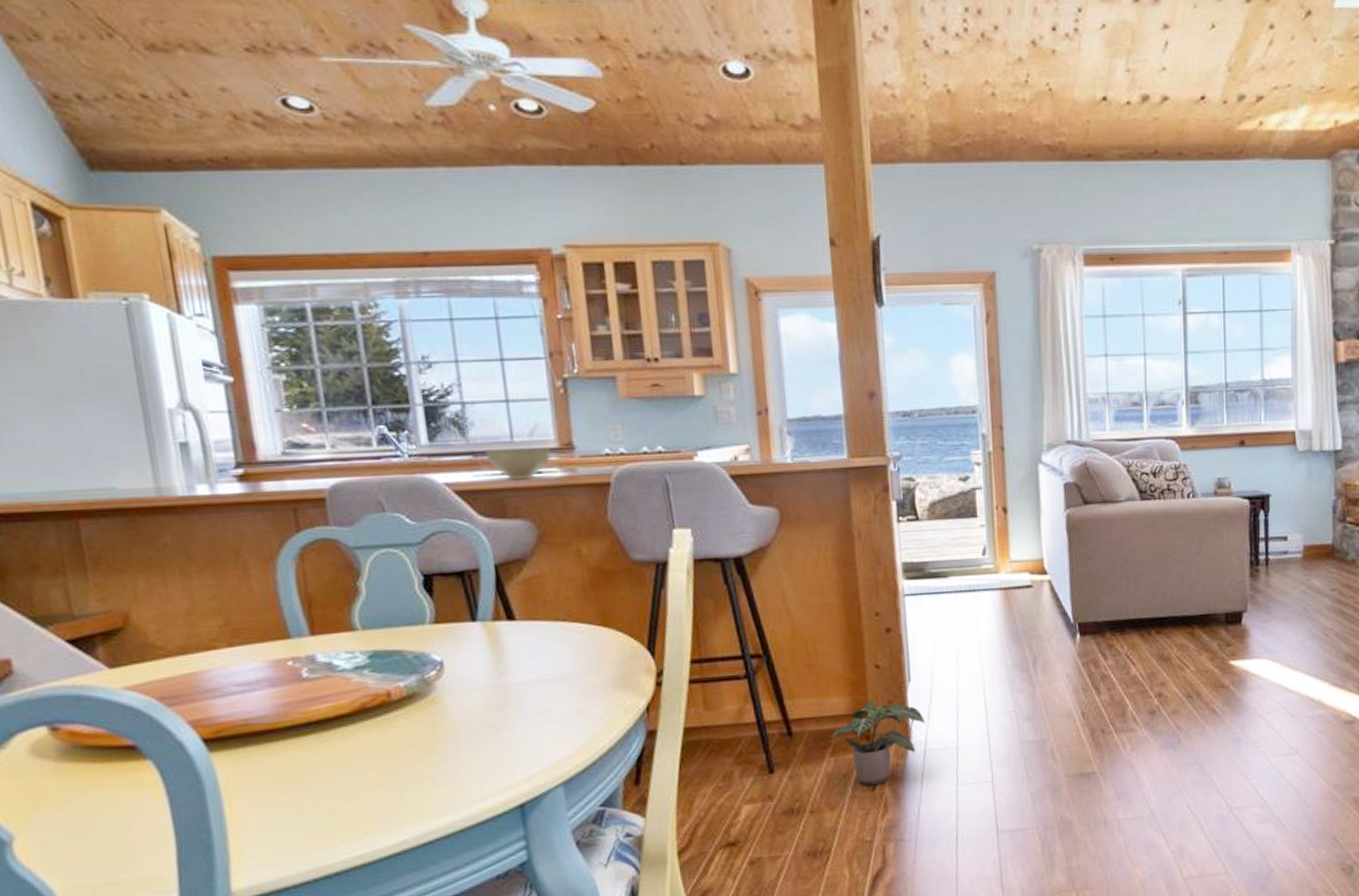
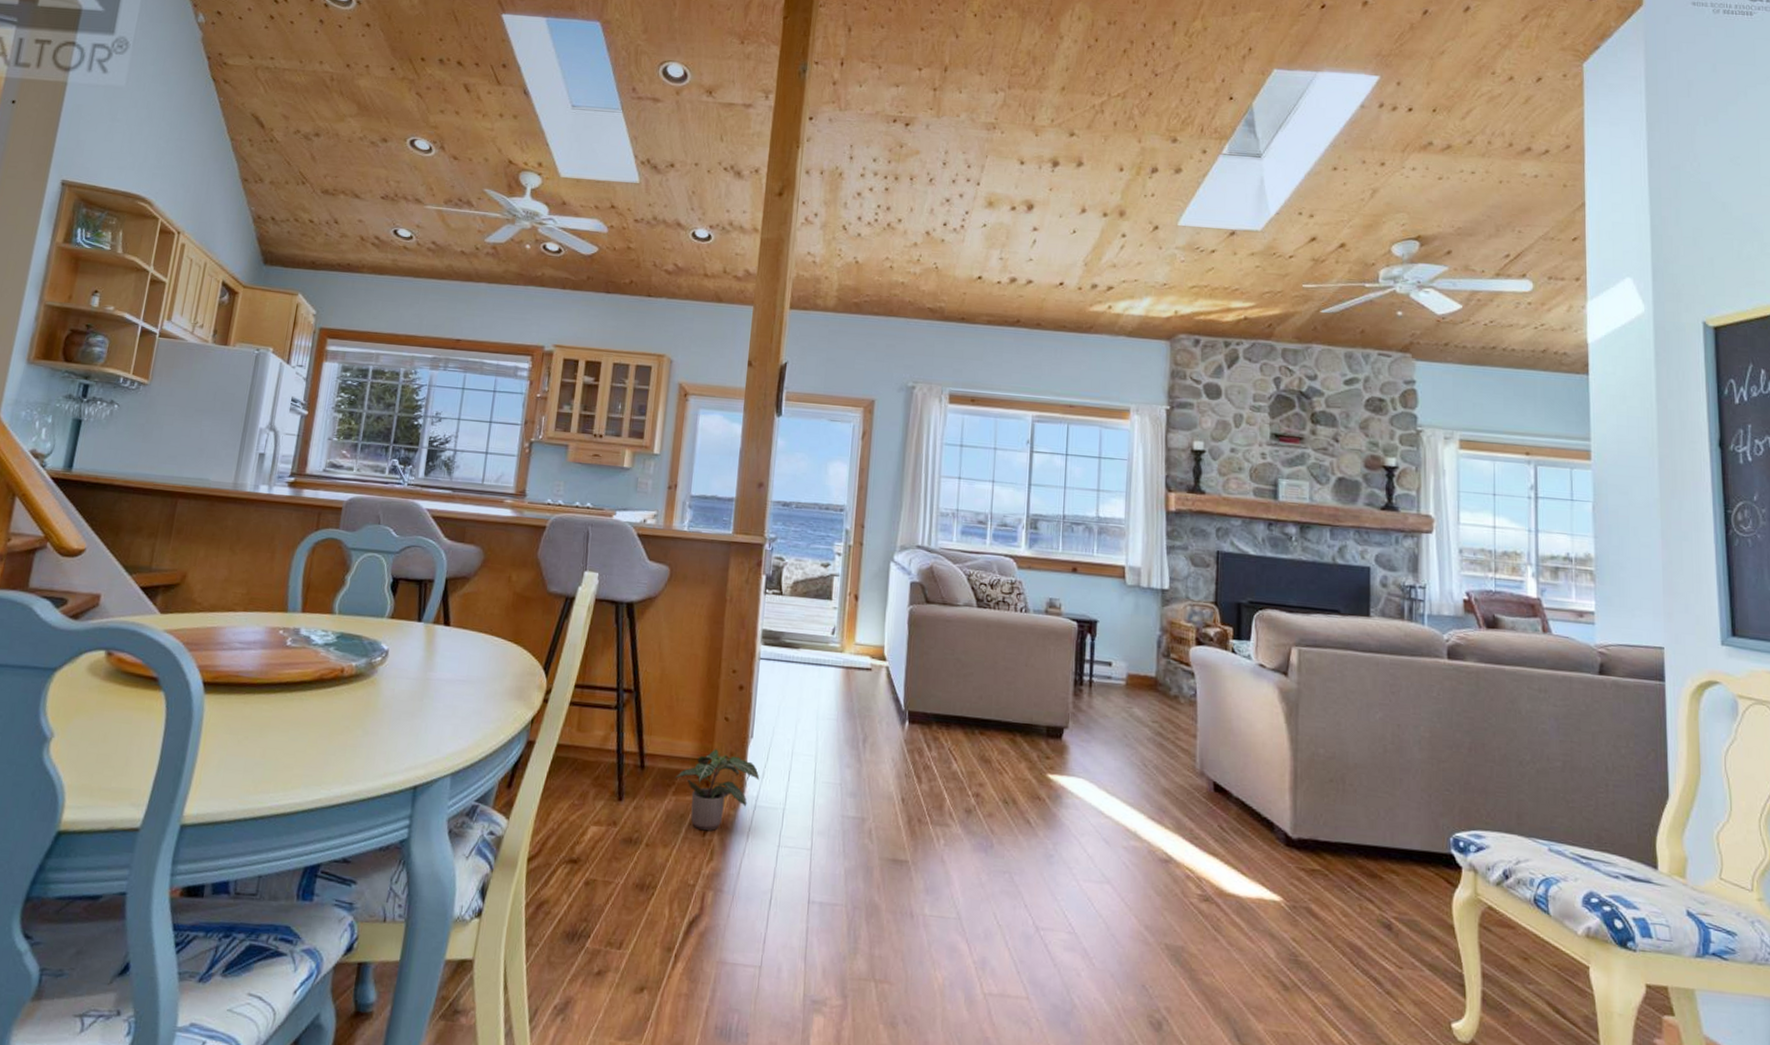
bowl: present [485,448,550,480] -> none [461,488,508,515]

